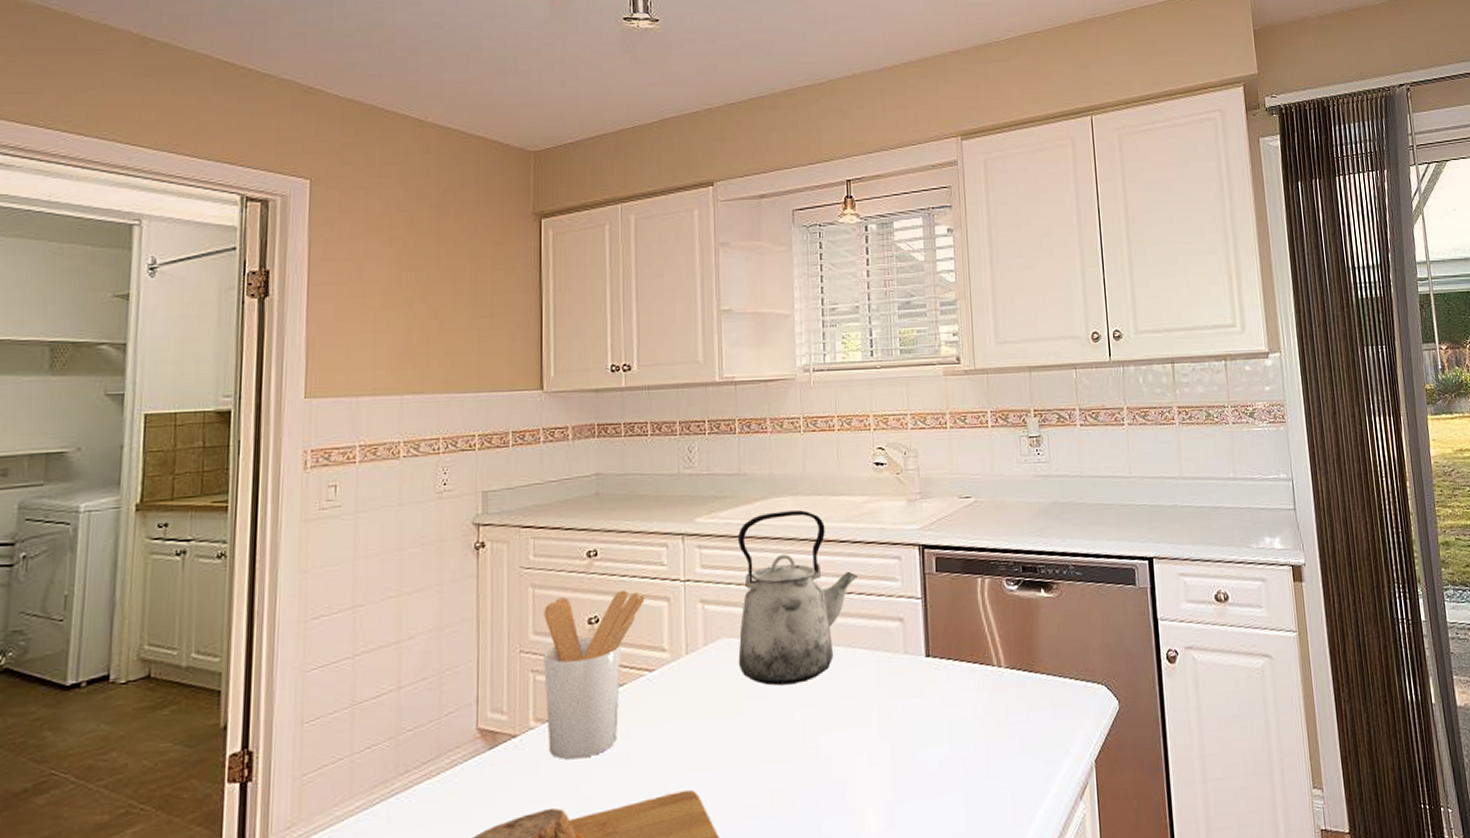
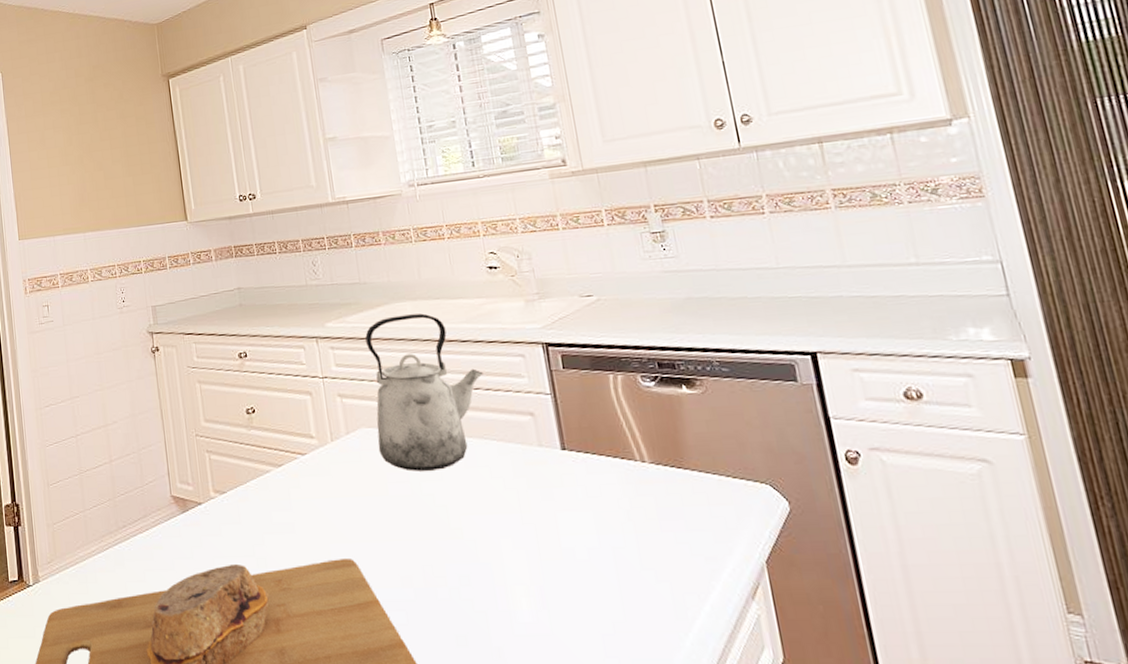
utensil holder: present [544,590,645,760] -> none [210,385,291,526]

